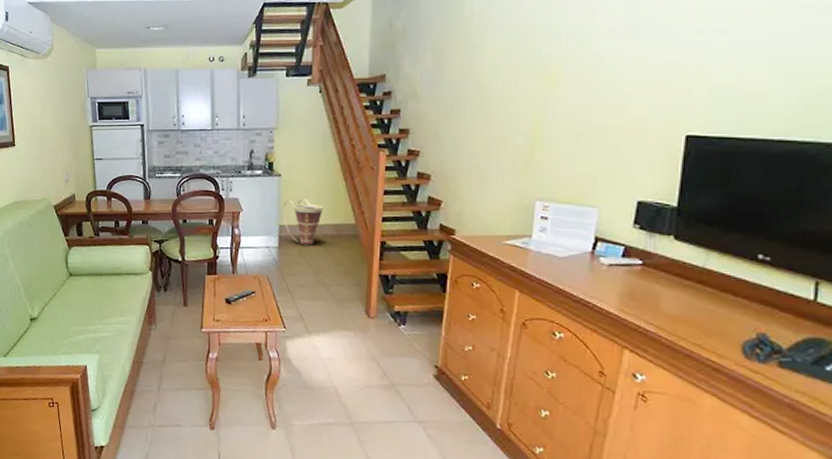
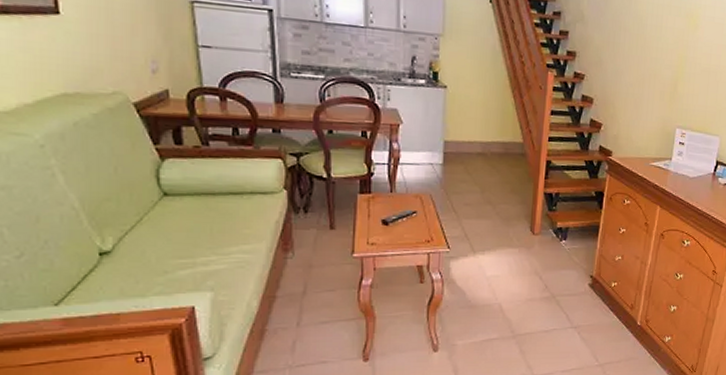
basket: present [282,199,323,246] -> none [448,114,491,163]

